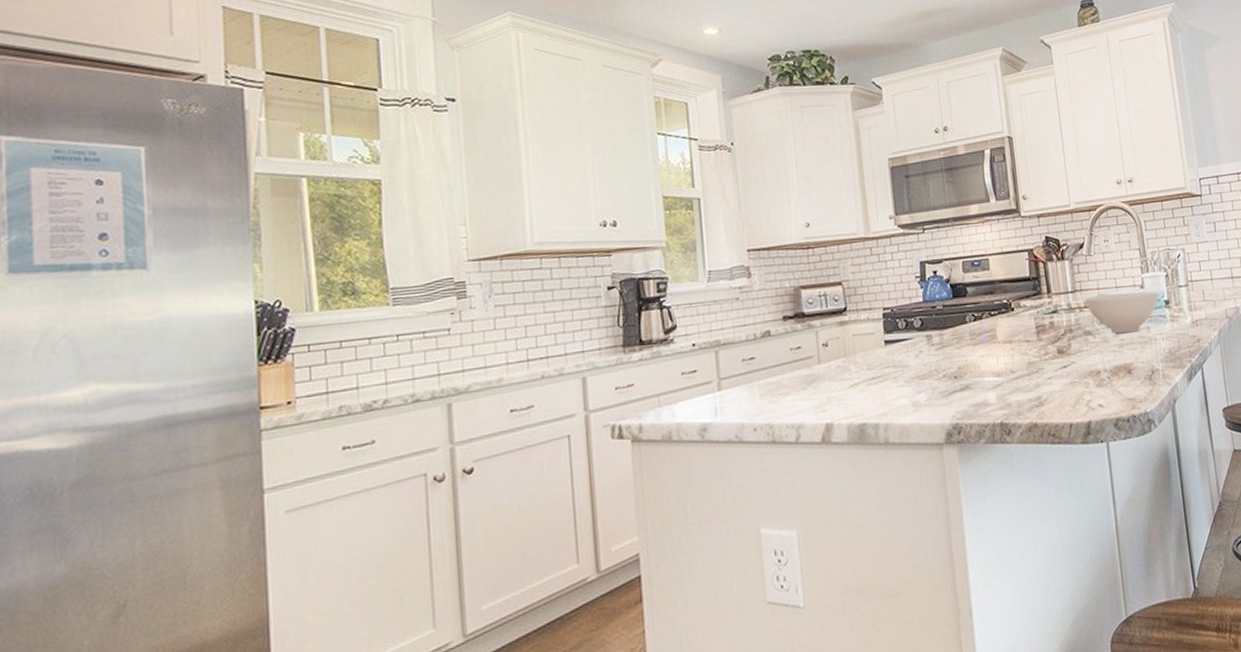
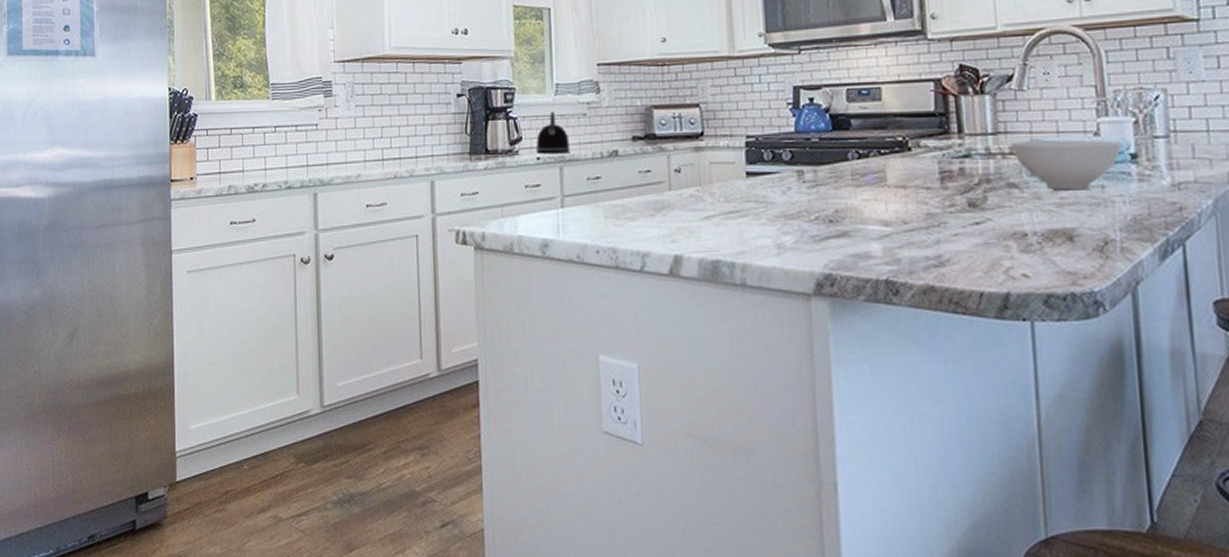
kettle: none [690,298,725,340] -> present [535,112,570,154]

